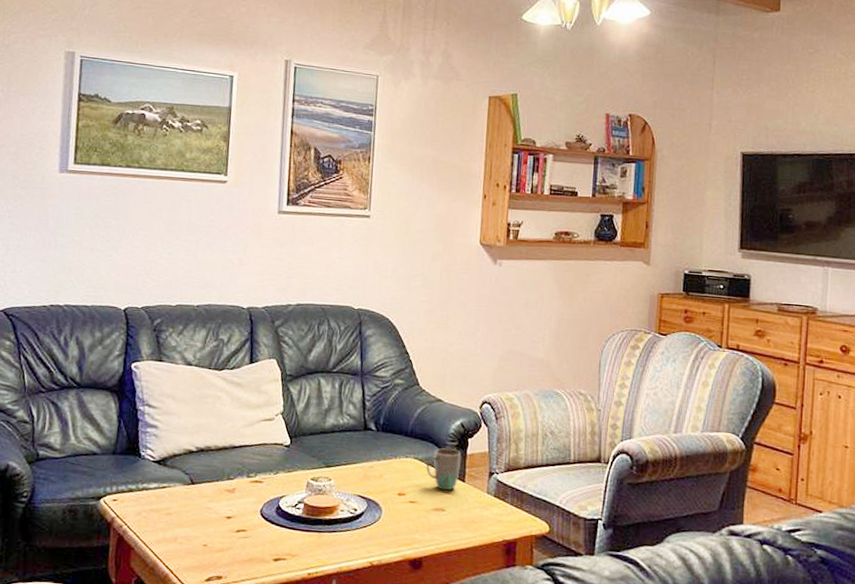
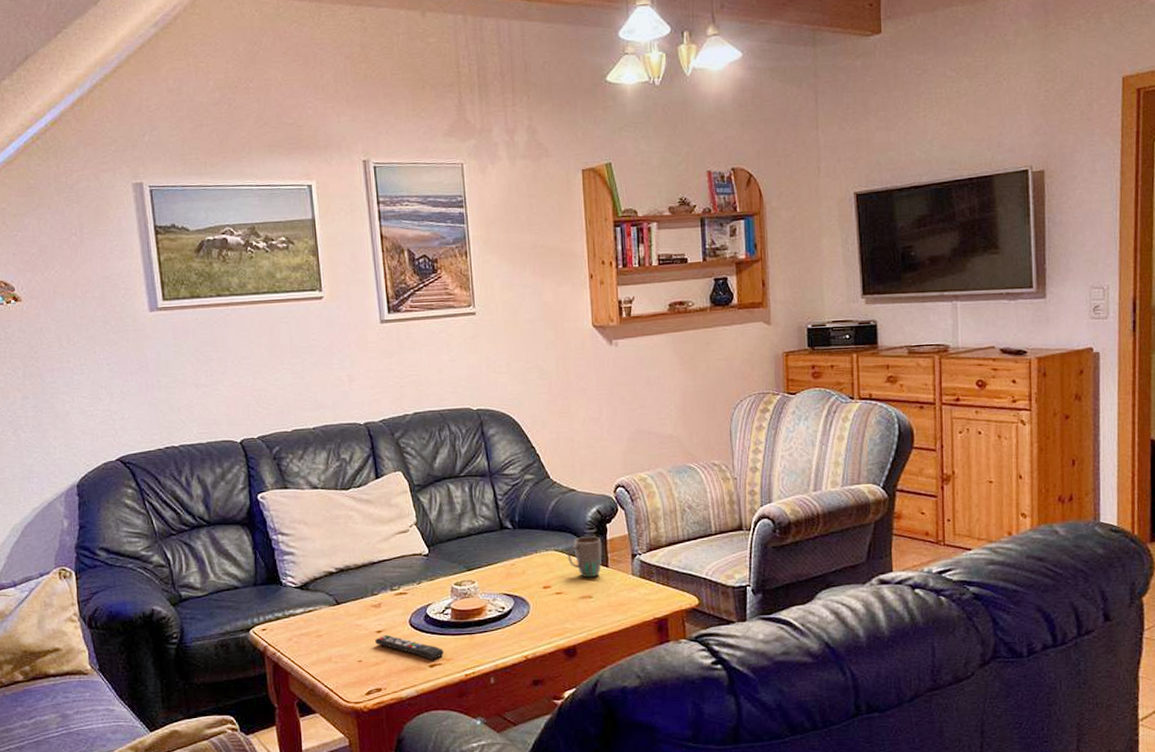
remote control: none [223,521,290,554] -> present [375,634,444,660]

